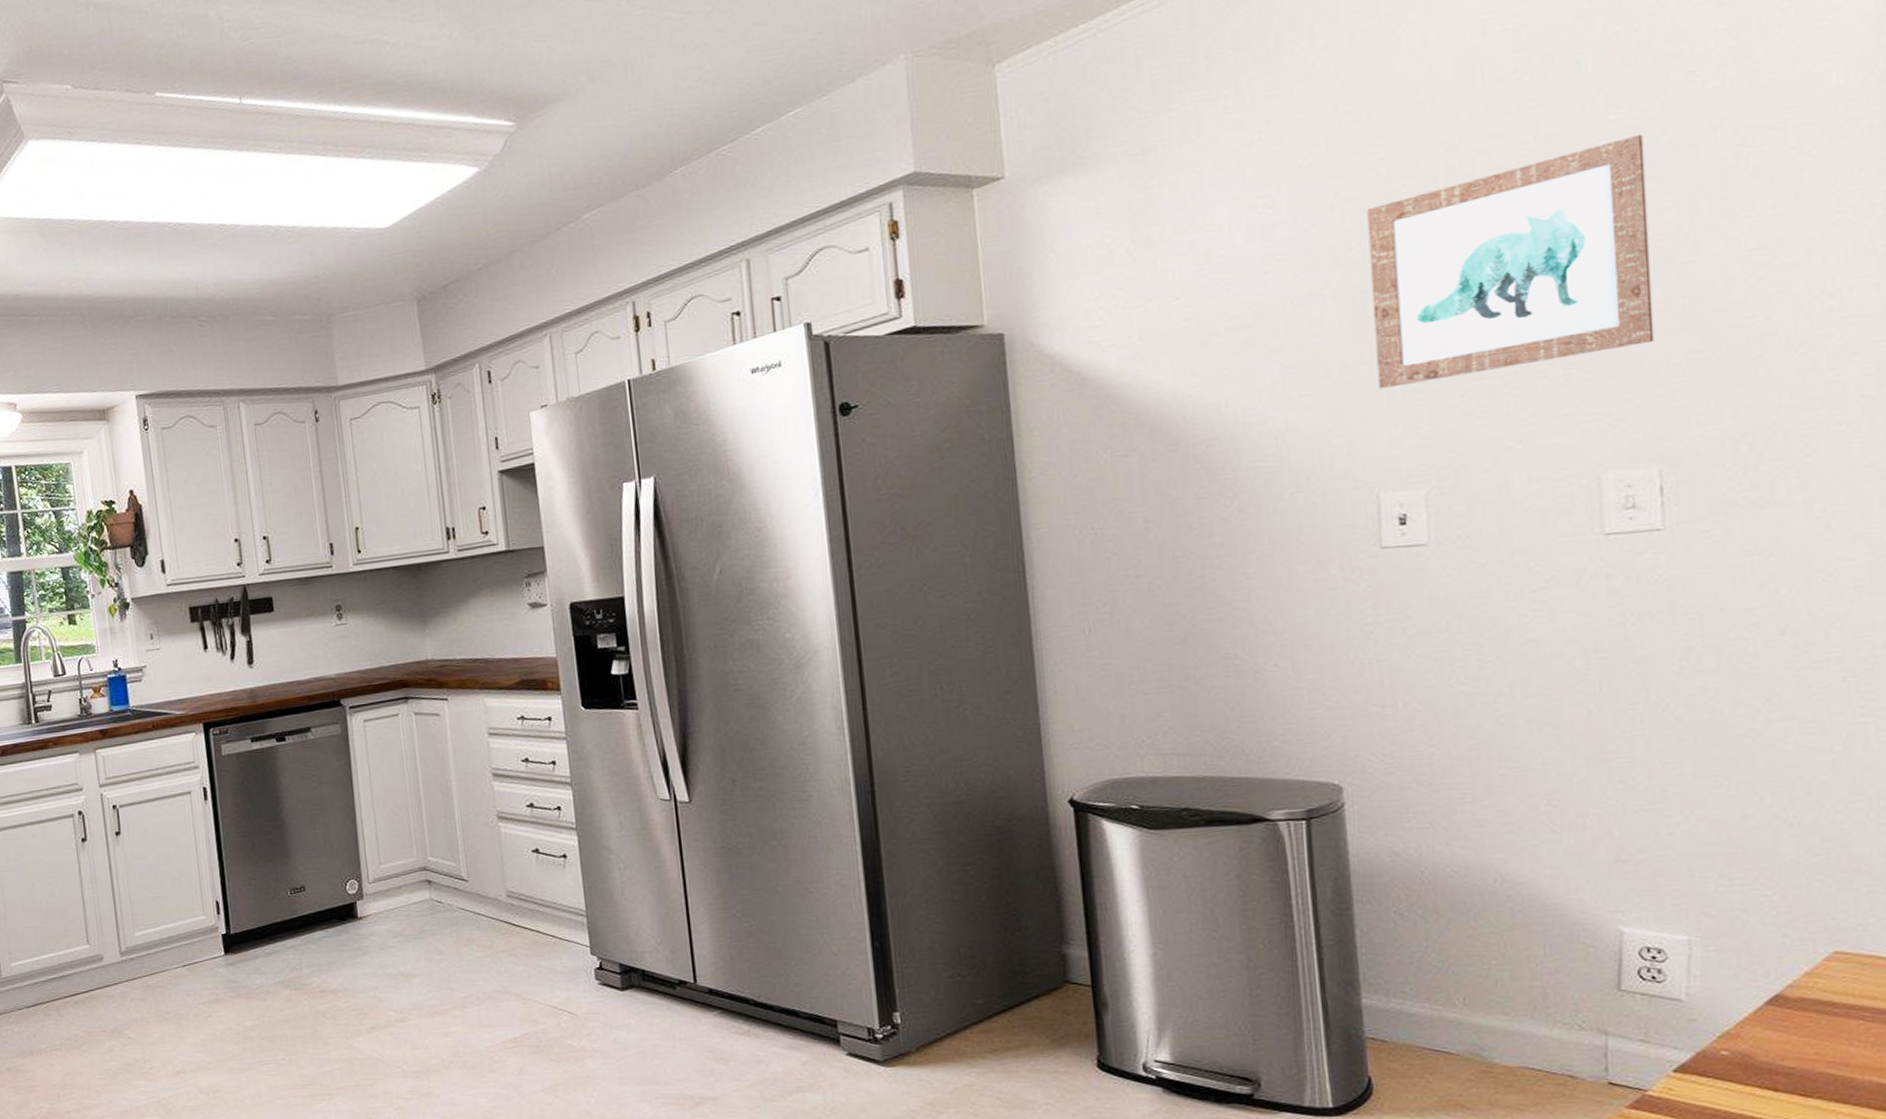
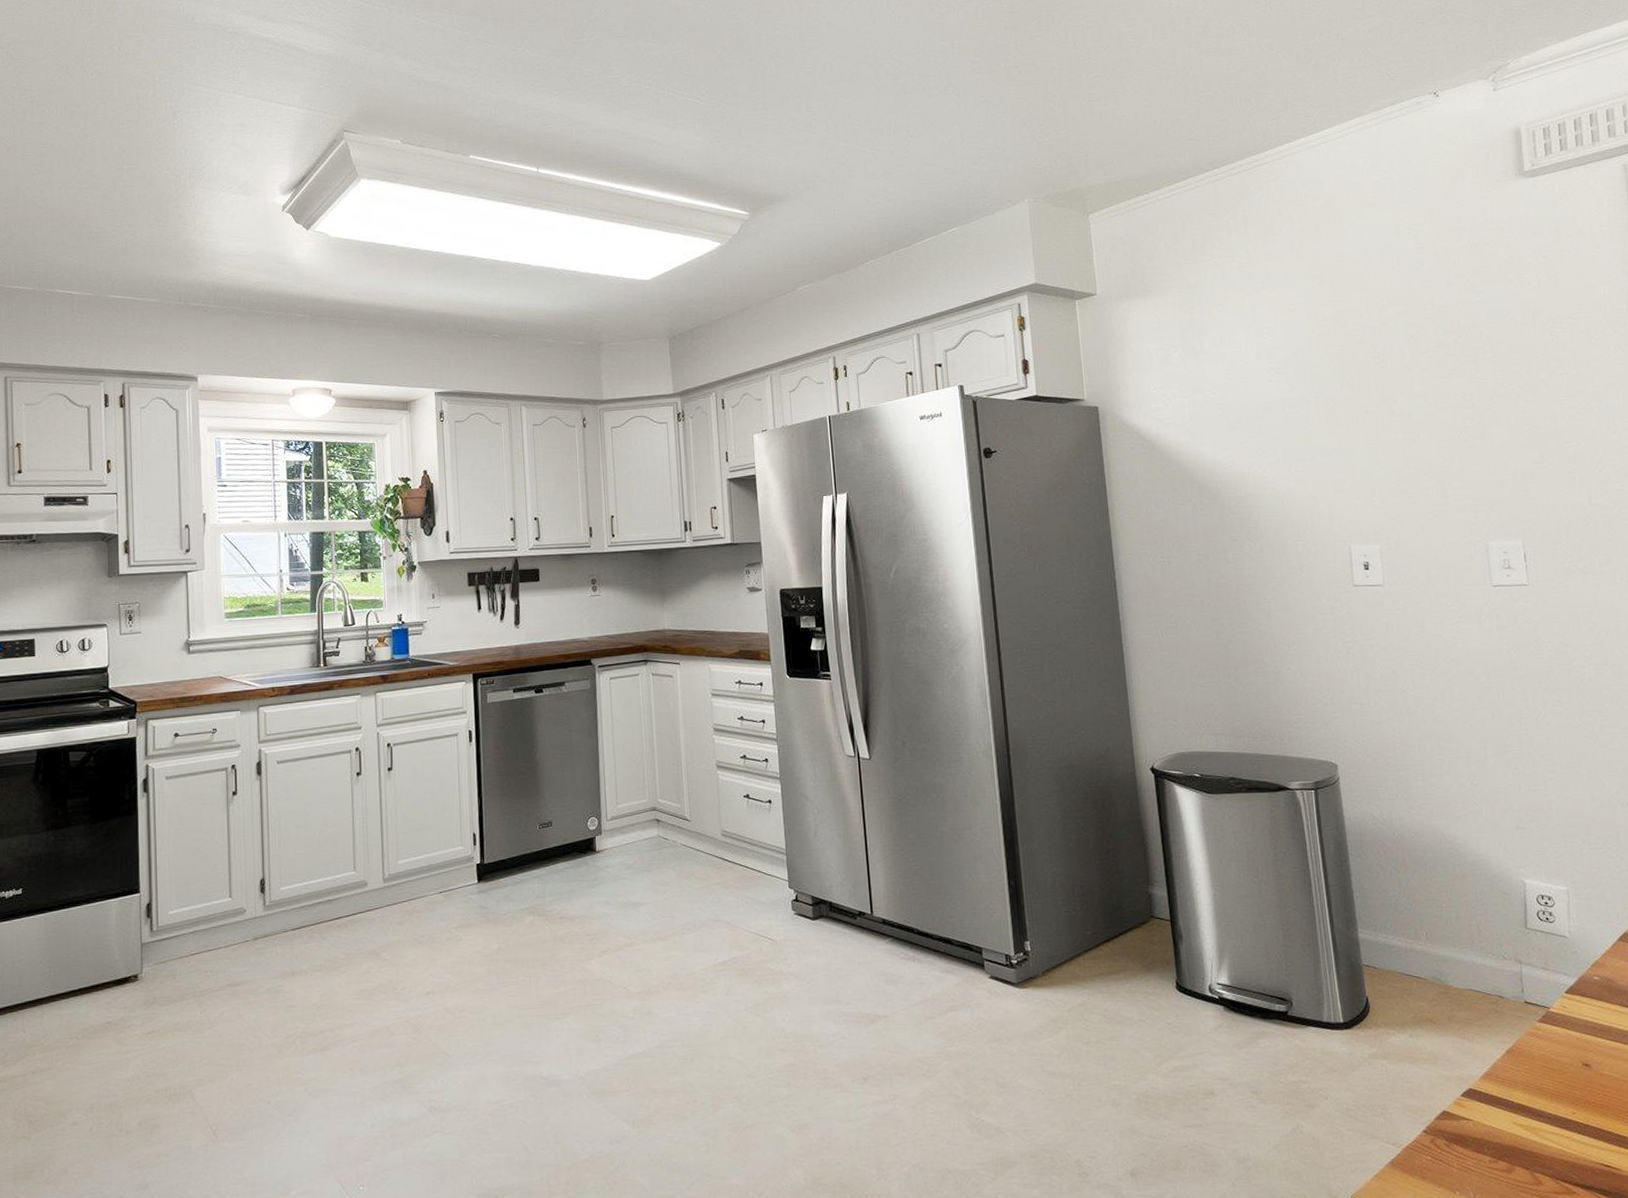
wall art: present [1366,134,1655,390] -> none [1332,312,1513,471]

